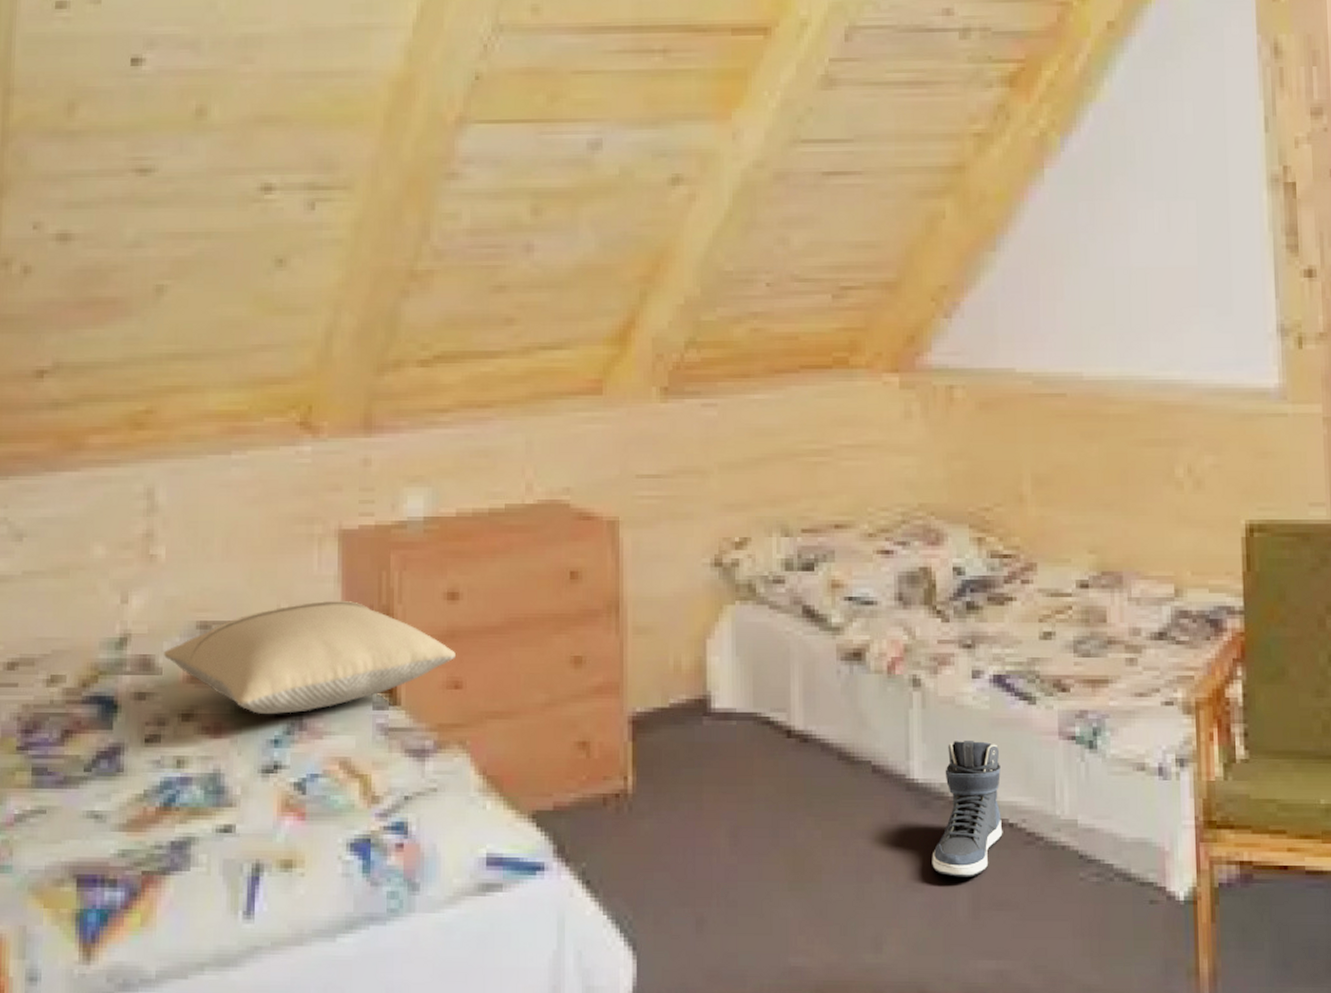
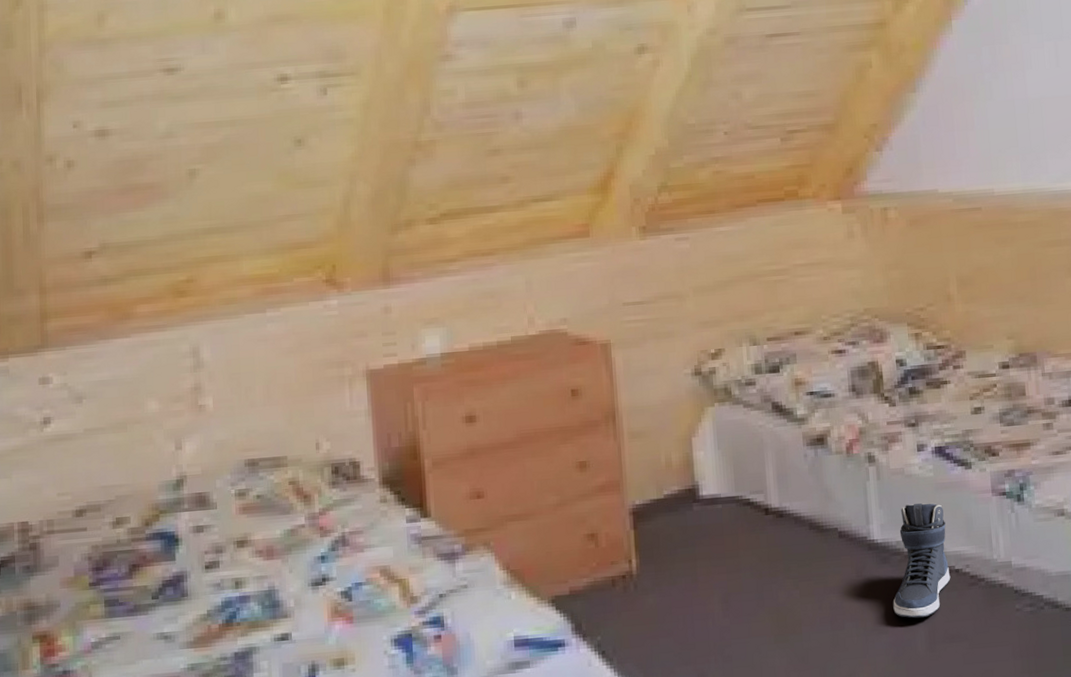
pillow: present [163,600,456,714] -> none [216,430,476,535]

